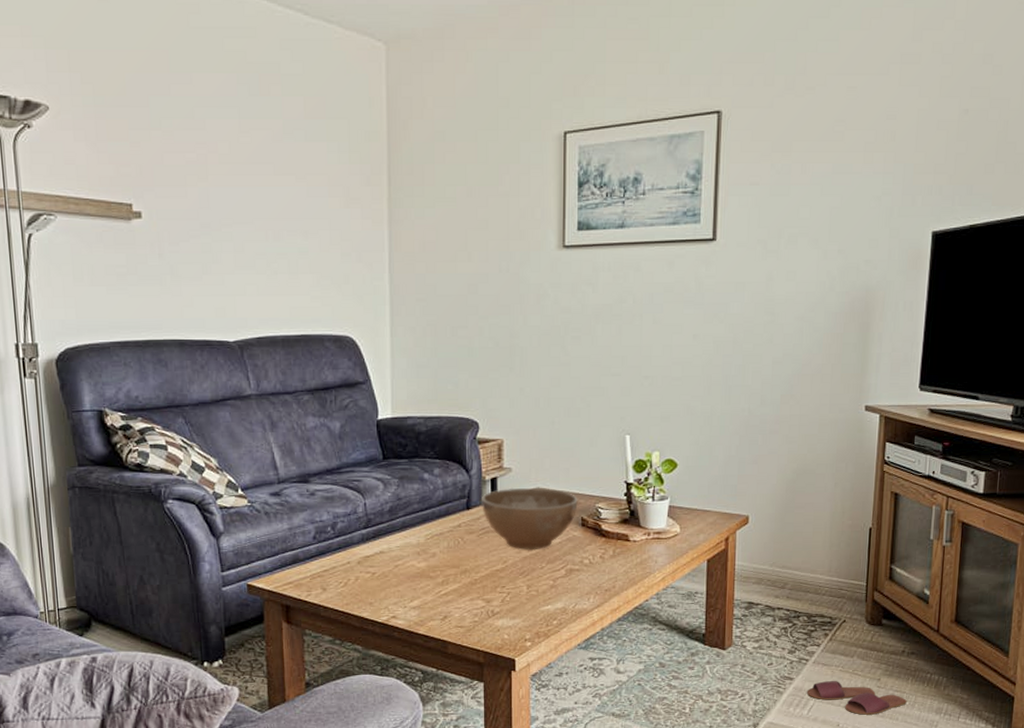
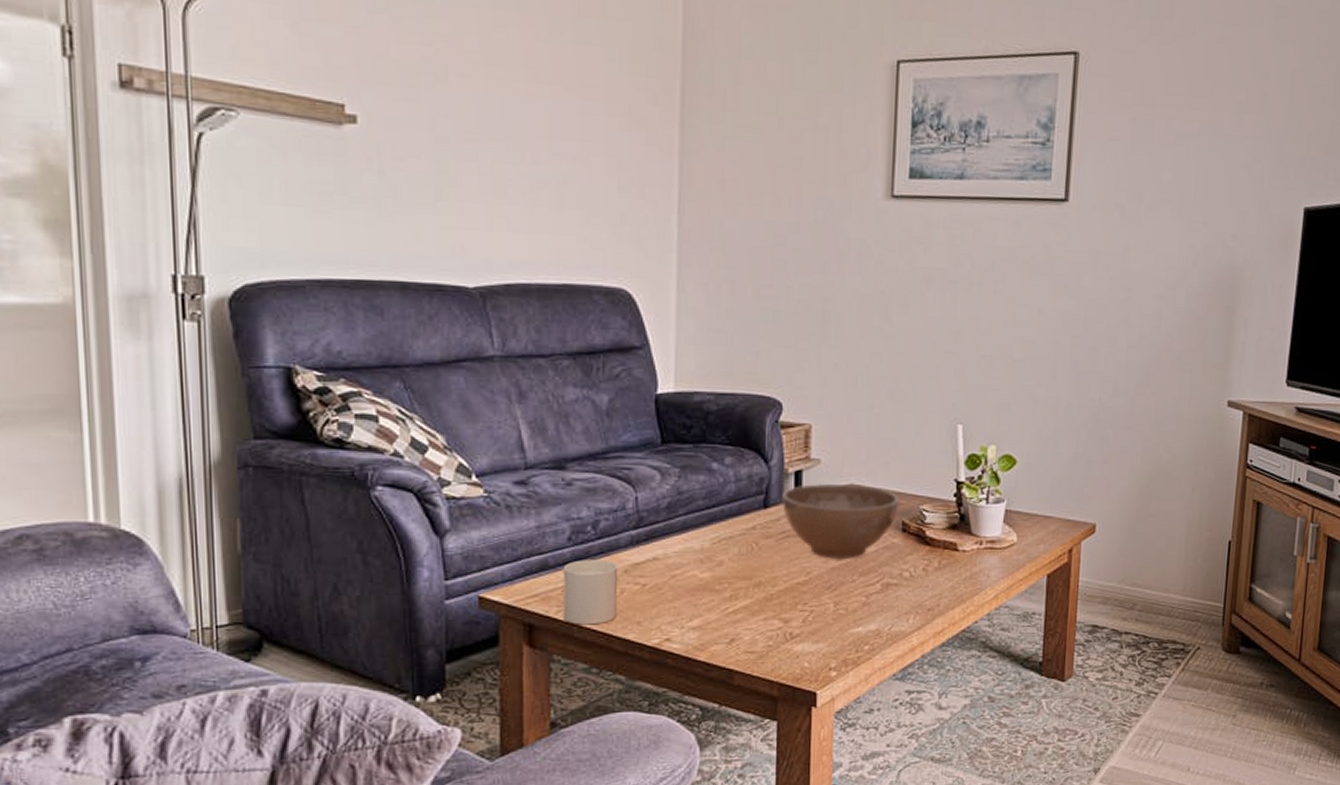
mug: none [310,554,353,606] -> present [563,560,617,625]
slippers: present [807,681,907,715] -> none [1155,718,1264,757]

